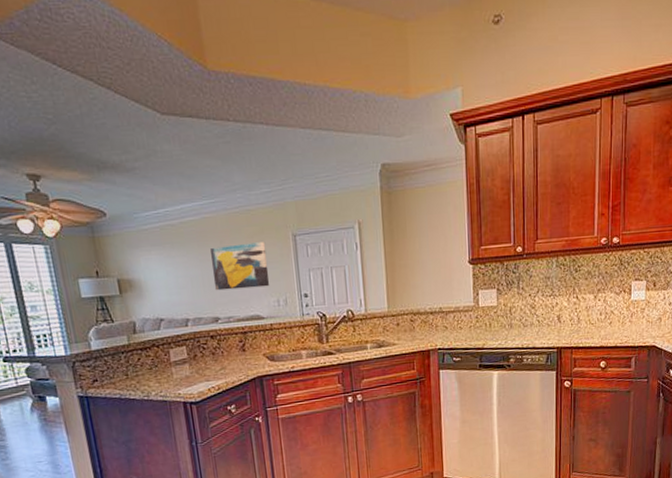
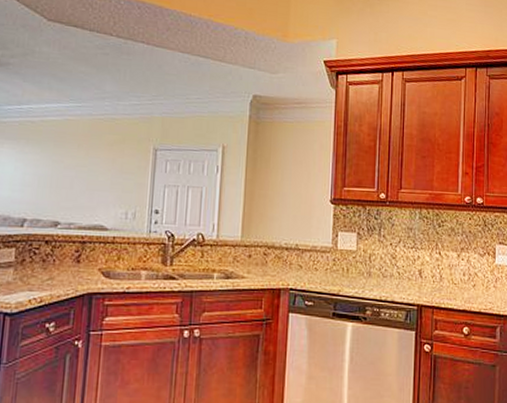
wall art: present [211,242,270,291] -> none [61,149,125,197]

